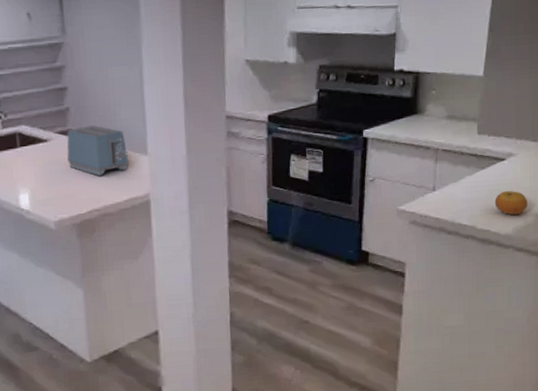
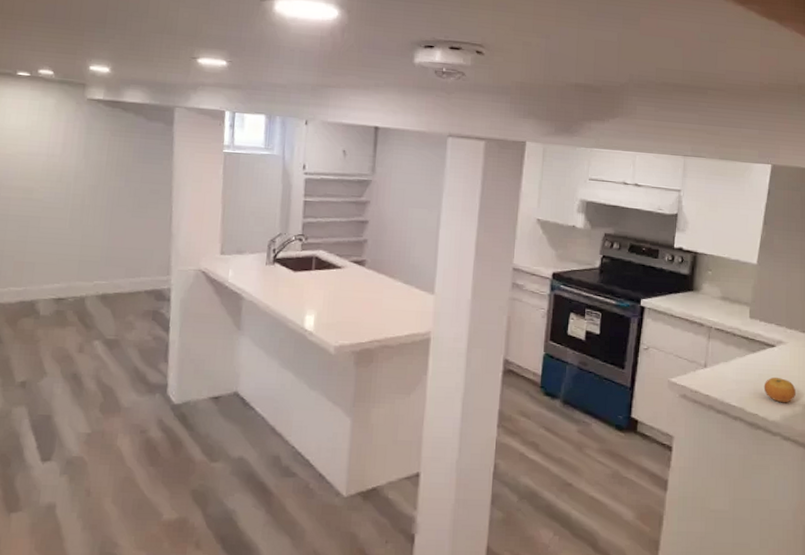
toaster: present [67,125,128,177] -> none [357,259,416,309]

